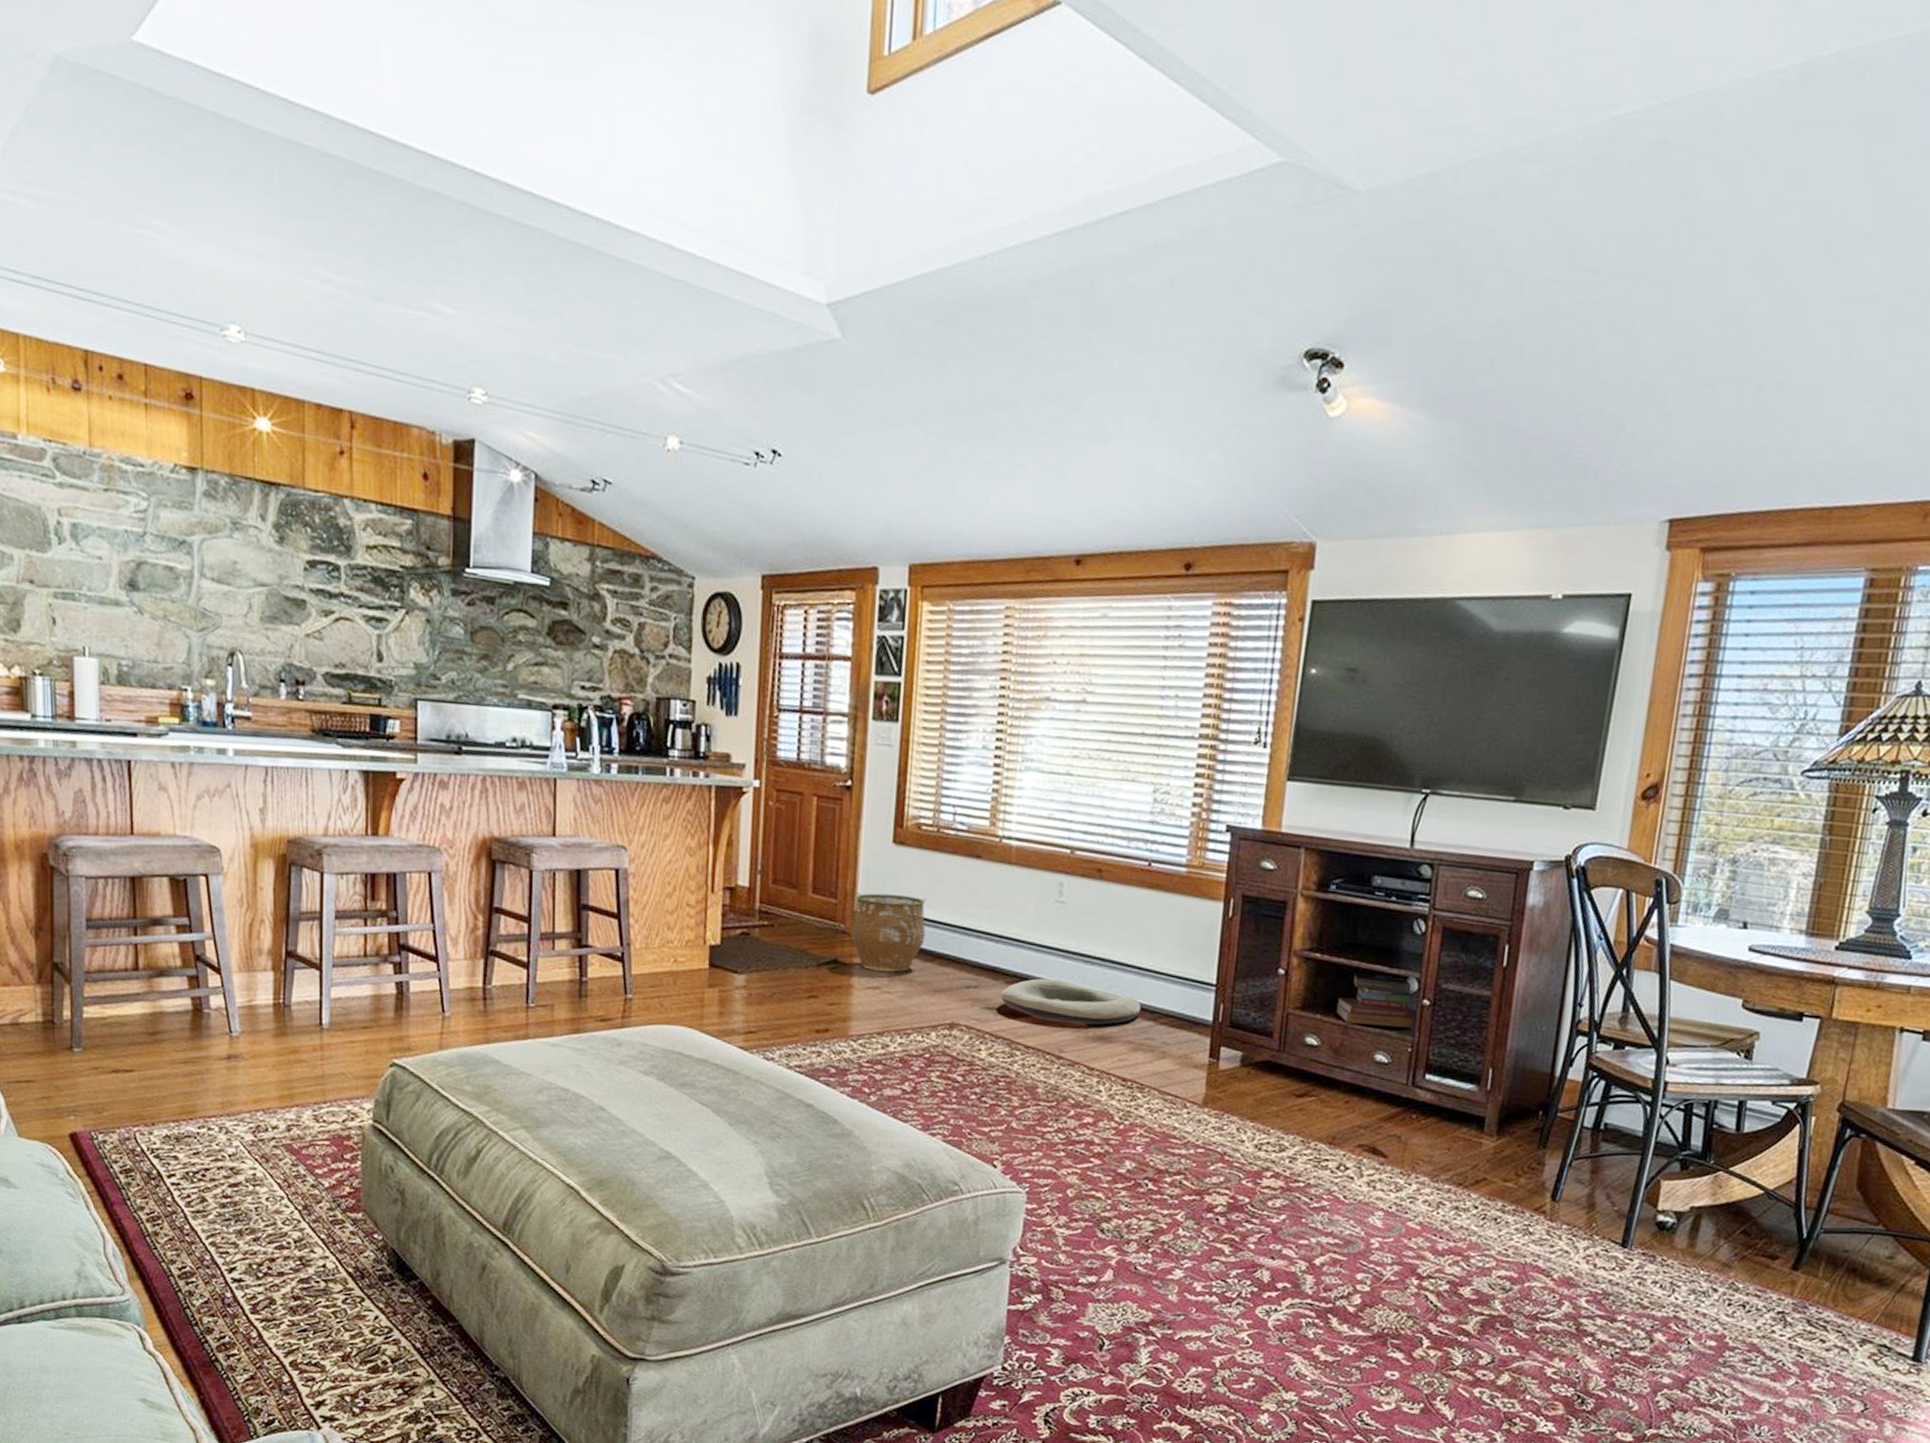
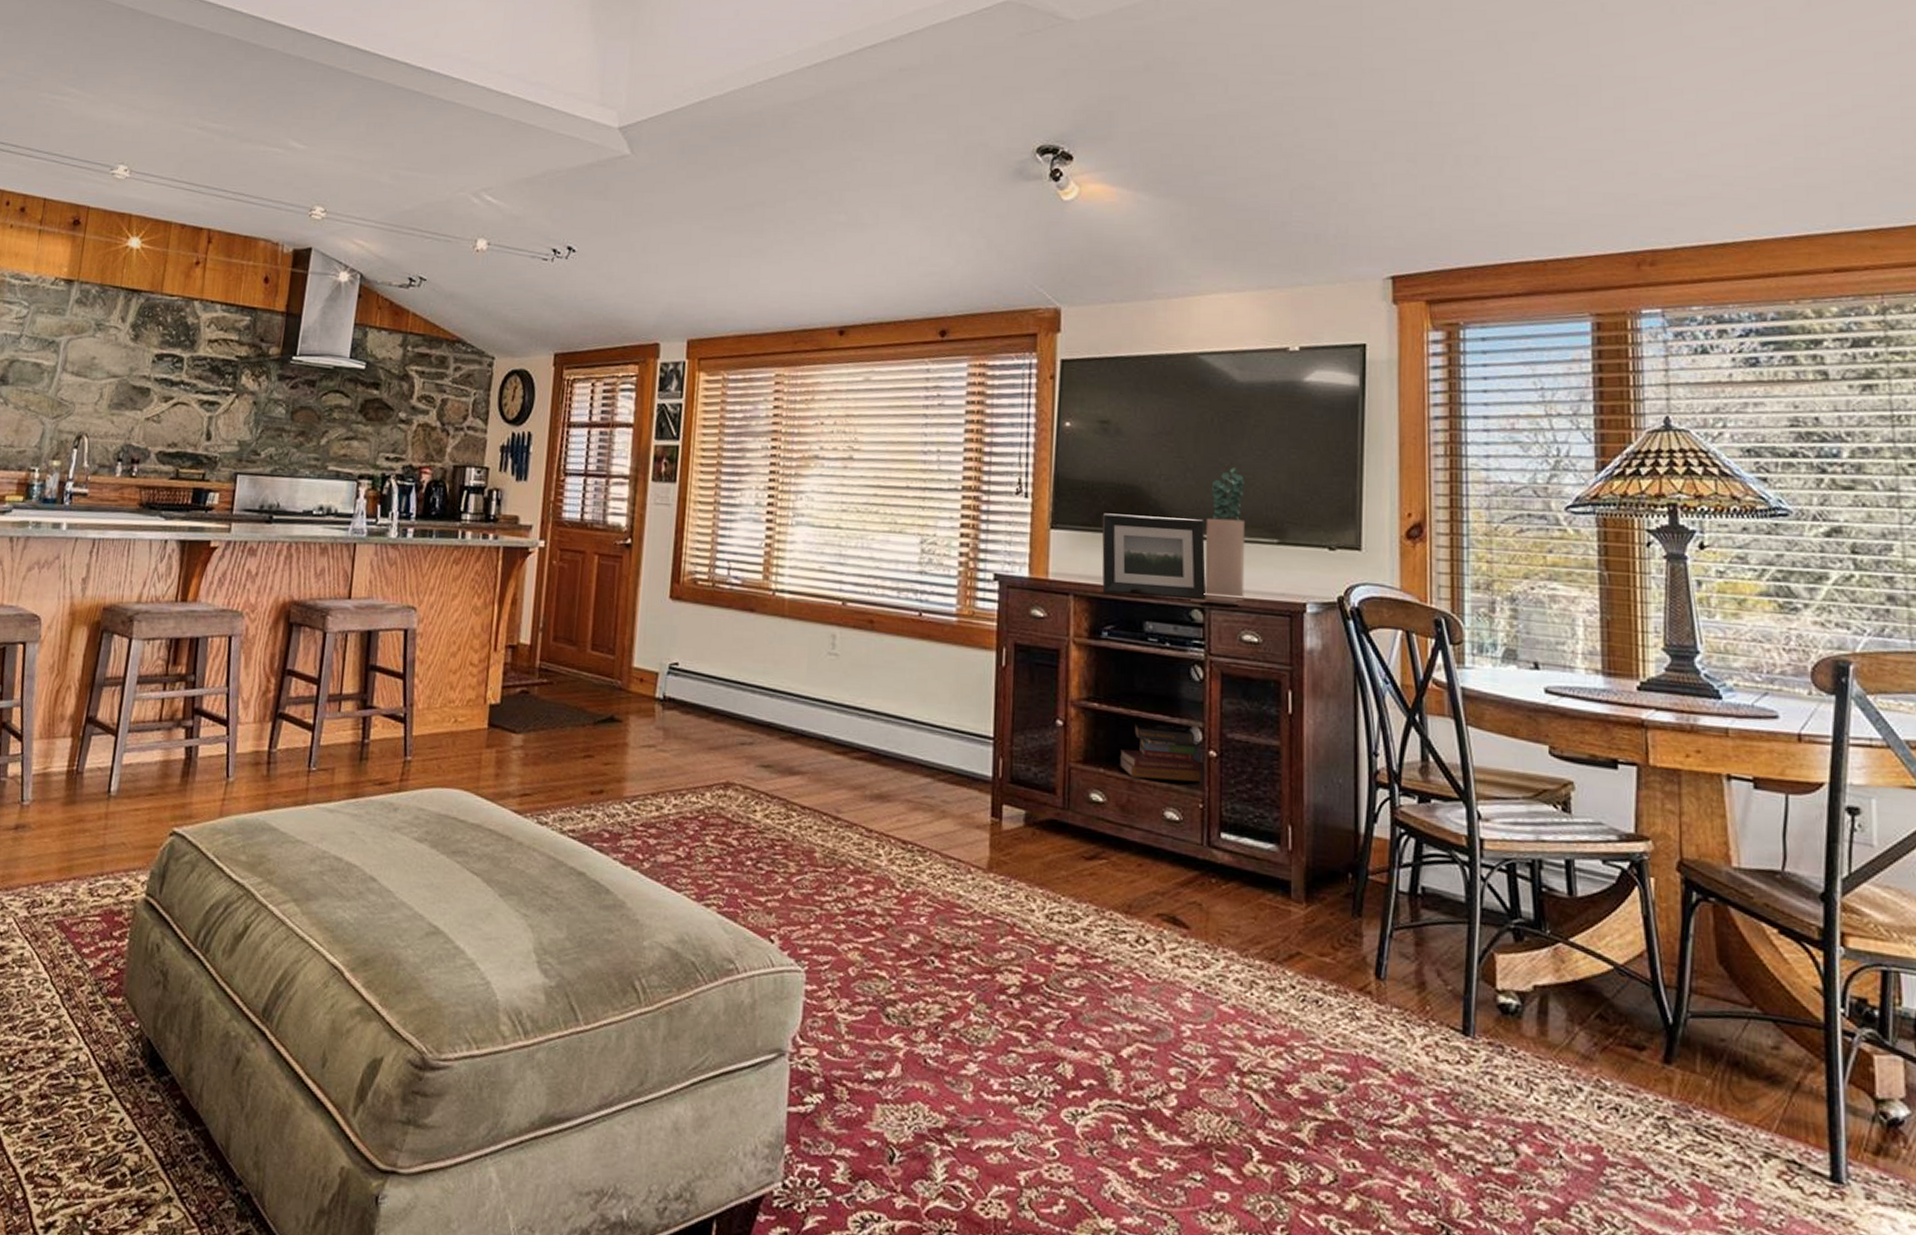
basket: present [850,891,927,973] -> none [627,647,702,730]
dog bed: present [1001,978,1142,1025] -> none [776,733,919,783]
picture frame: none [1334,766,1443,856] -> present [1102,513,1207,601]
vase: none [1435,715,1490,862] -> present [1205,461,1246,606]

